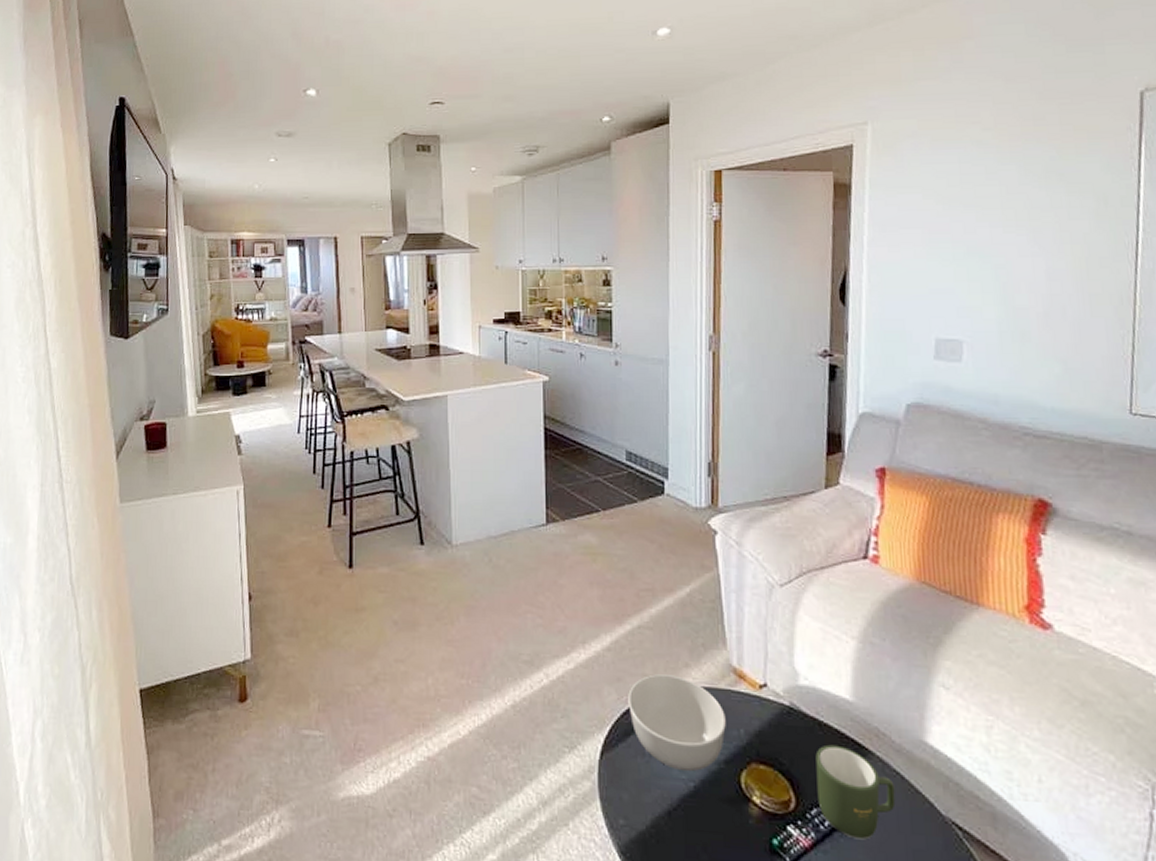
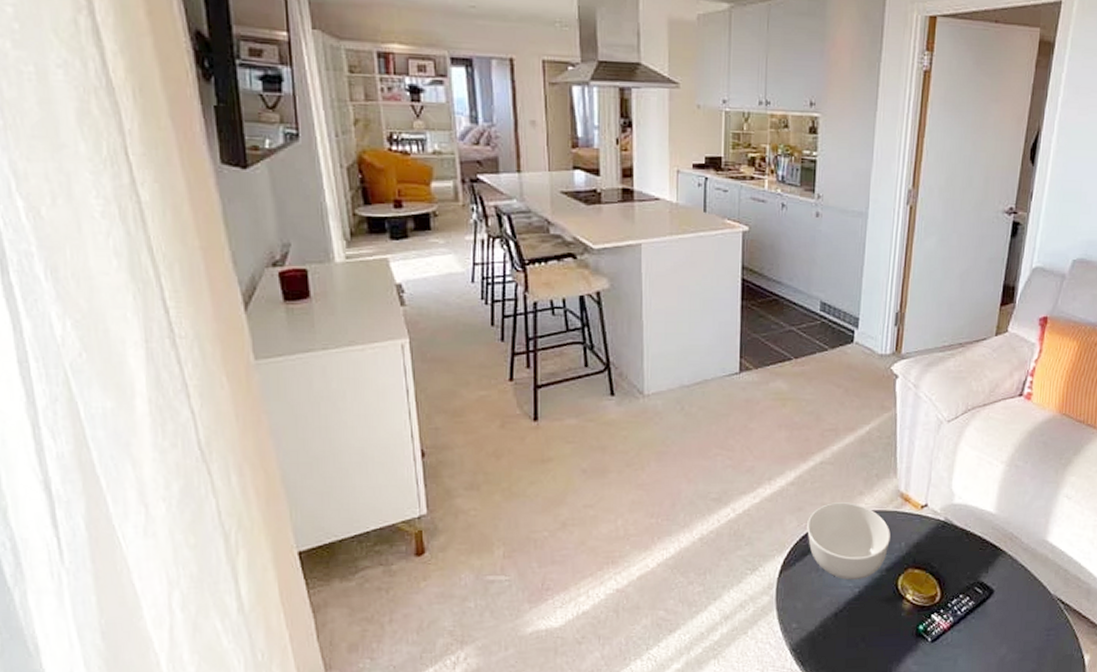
mug: present [815,744,896,840] -> none [958,549,1019,619]

